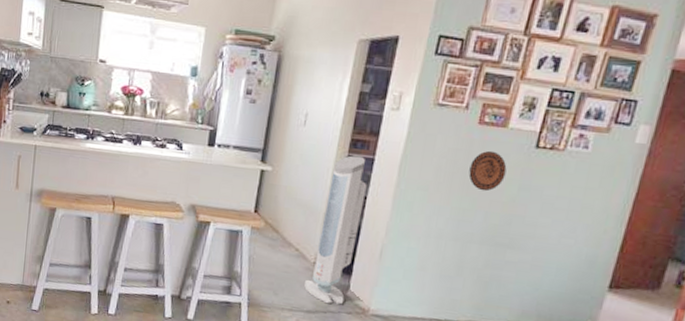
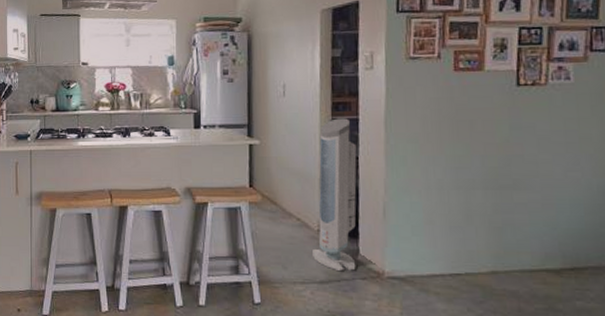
decorative plate: present [468,150,507,192] -> none [455,95,493,136]

